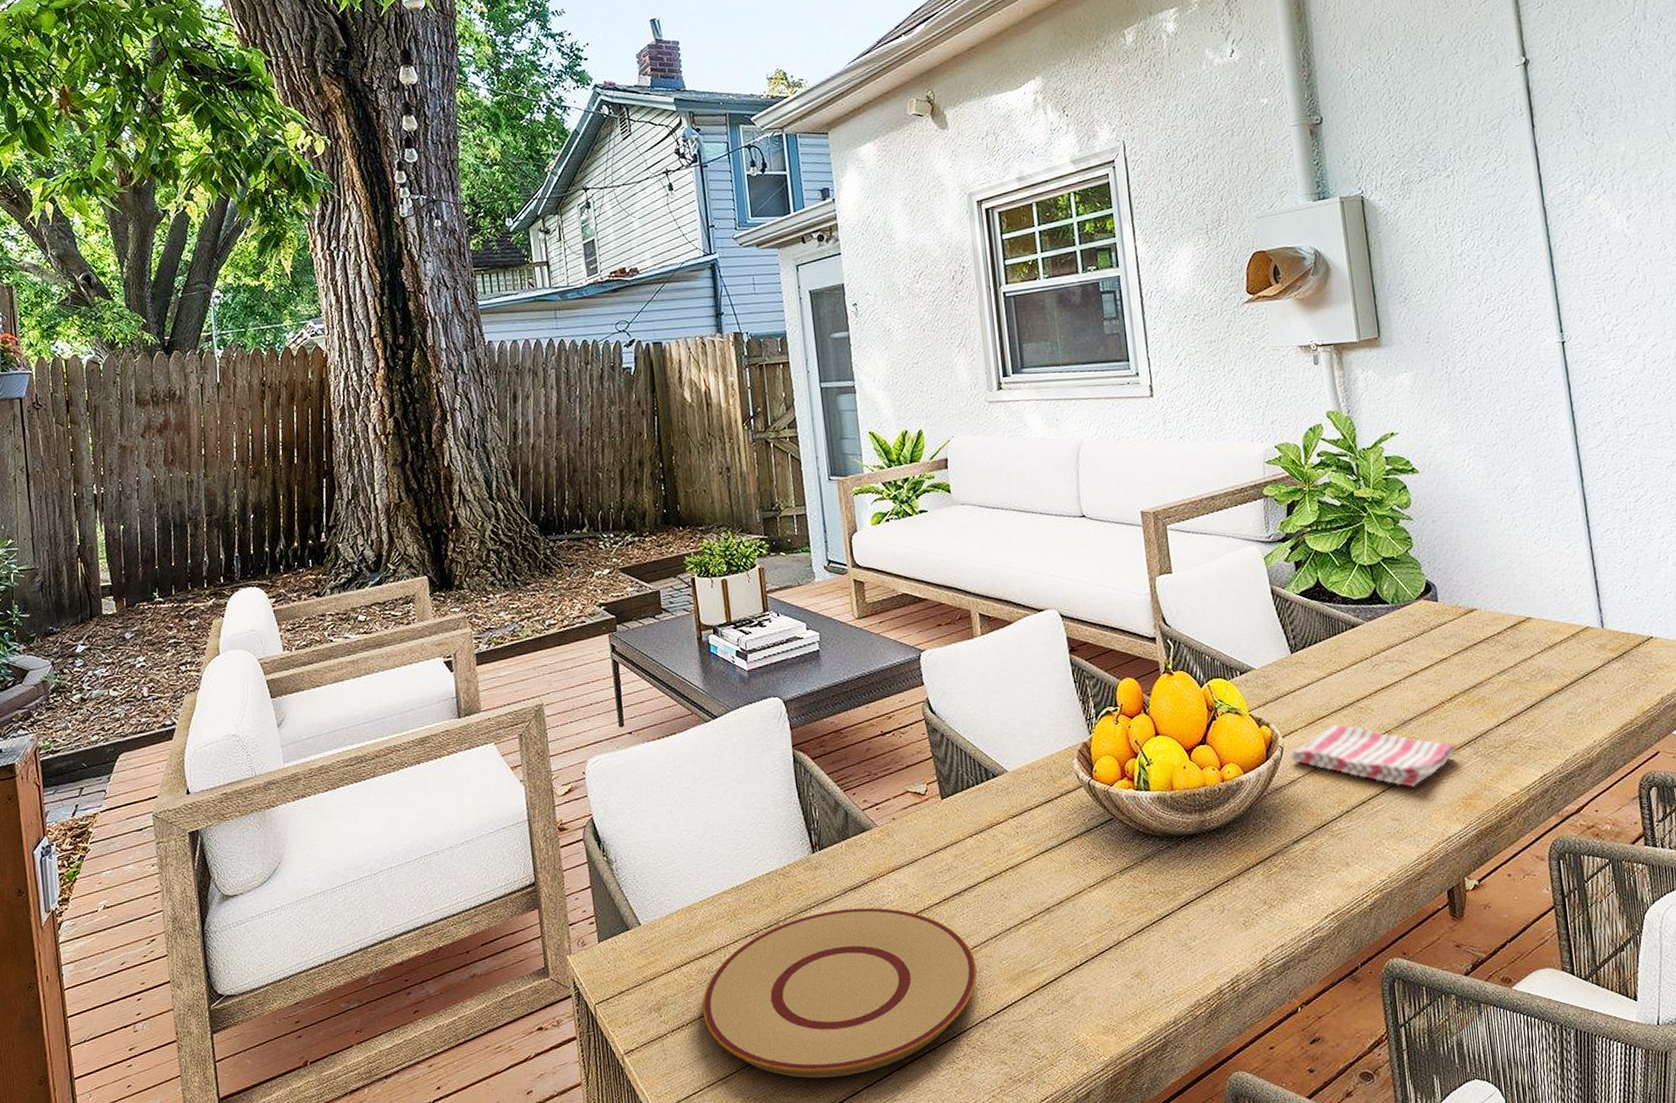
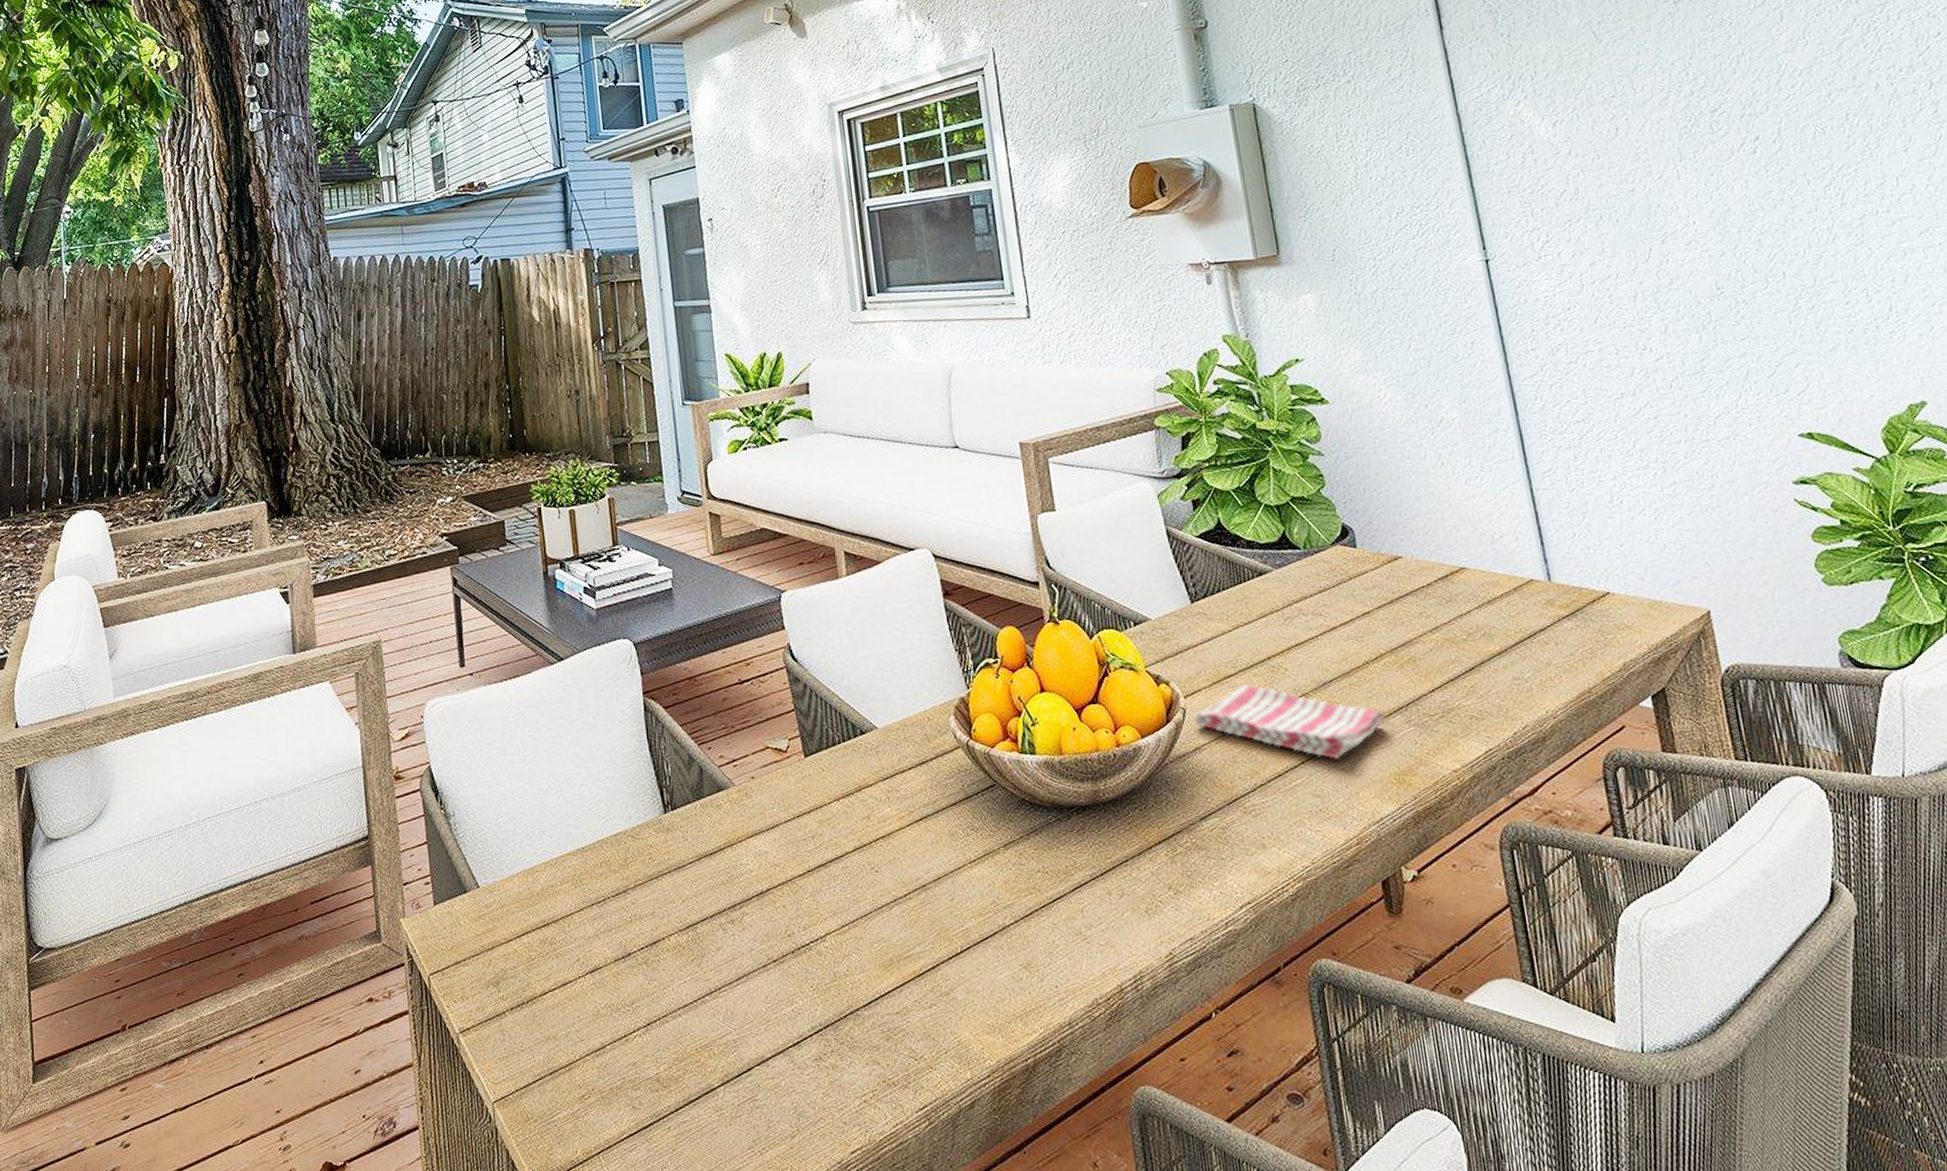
plate: present [702,907,978,1078] -> none [544,877,846,1071]

